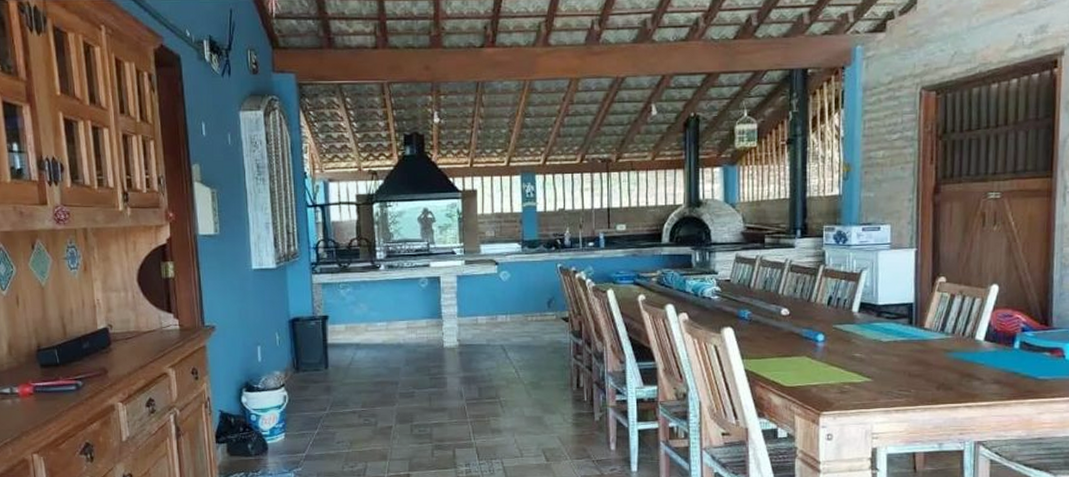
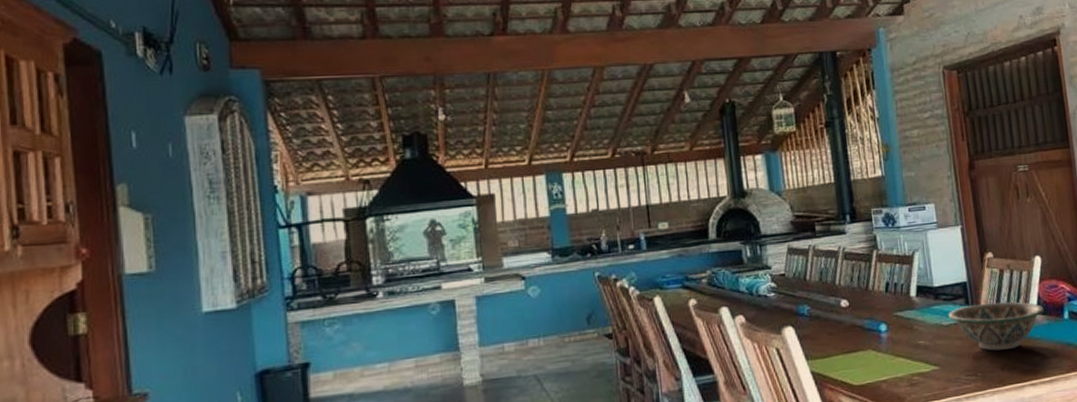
decorative bowl: none [888,325,993,371] -> present [948,301,1044,351]

